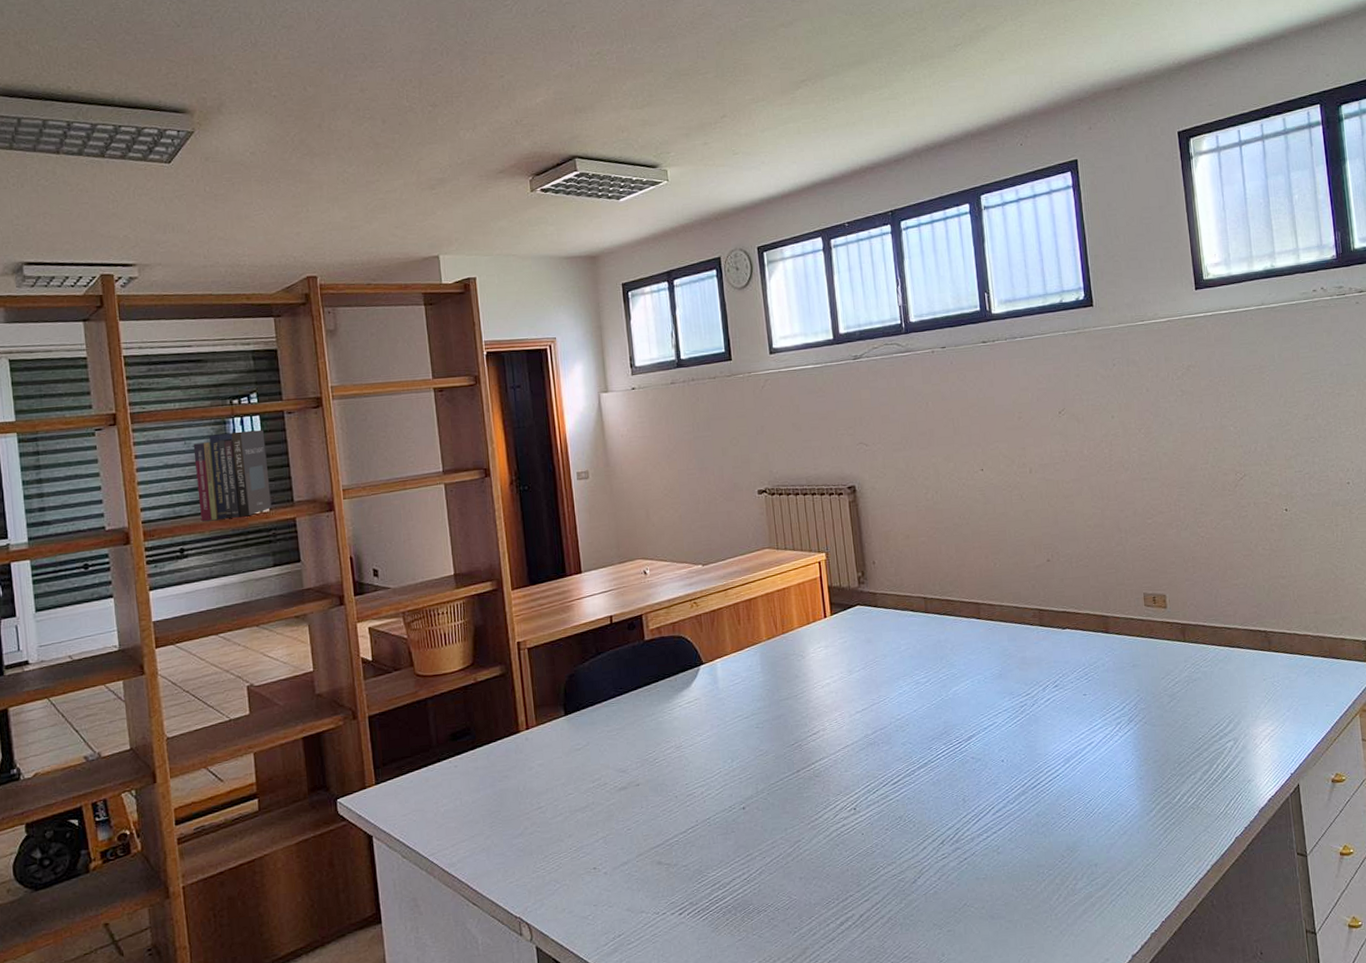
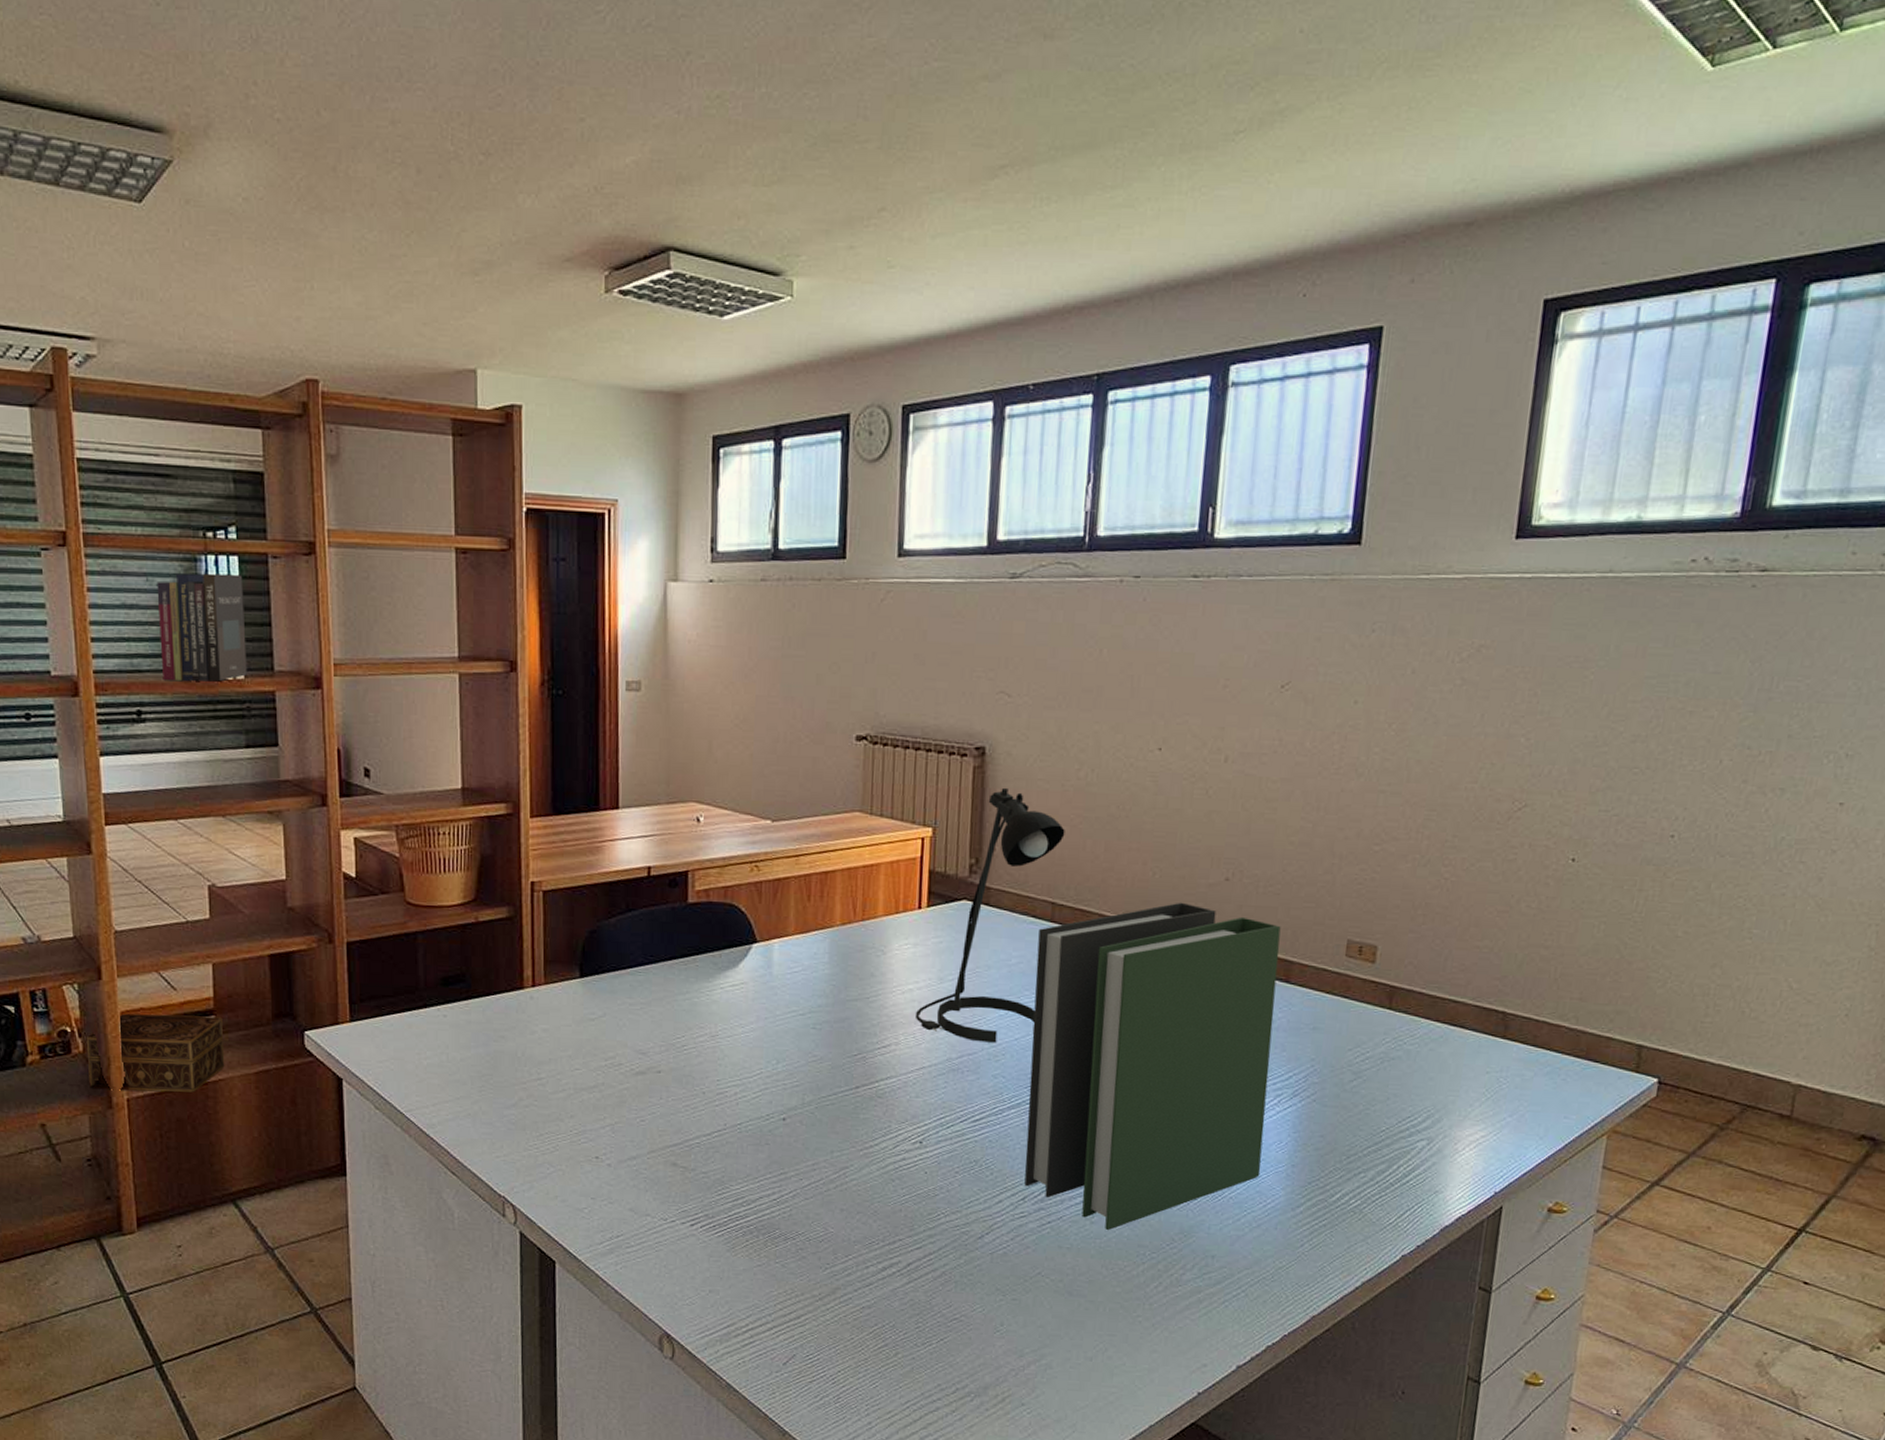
decorative box: none [143,799,269,883] -> present [86,1013,225,1093]
desk lamp: none [834,514,927,718] -> present [915,787,1065,1043]
binder: none [918,582,1118,857] -> present [1024,902,1281,1230]

